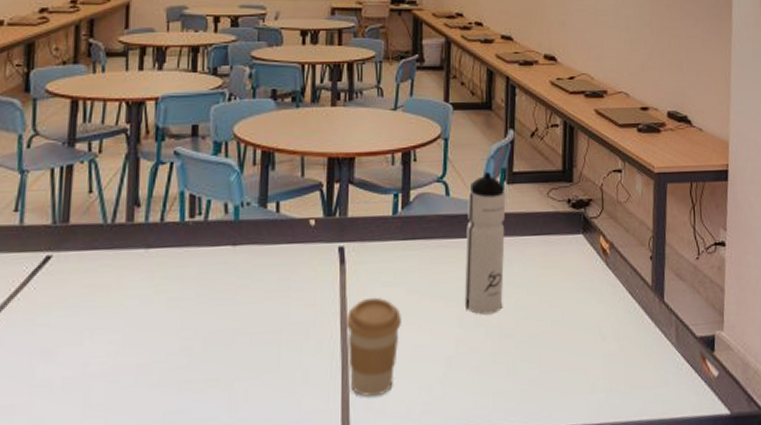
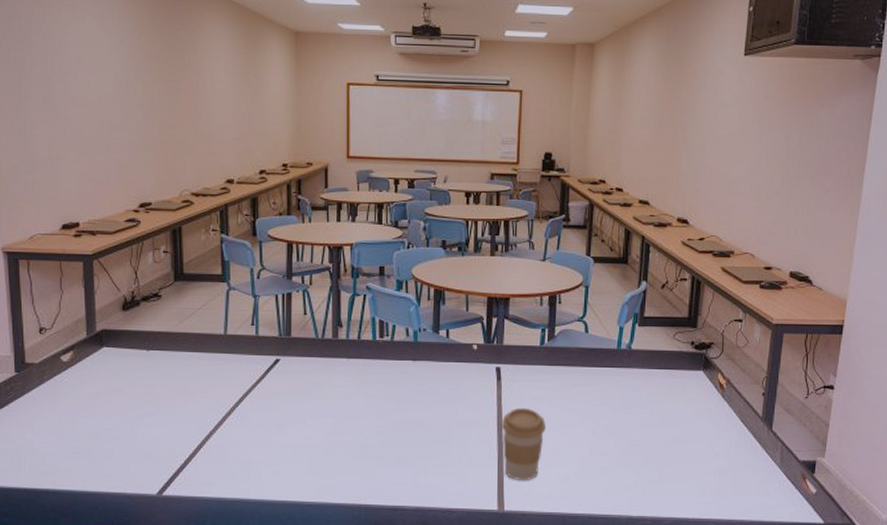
water bottle: present [464,172,506,315] -> none [598,316,637,428]

